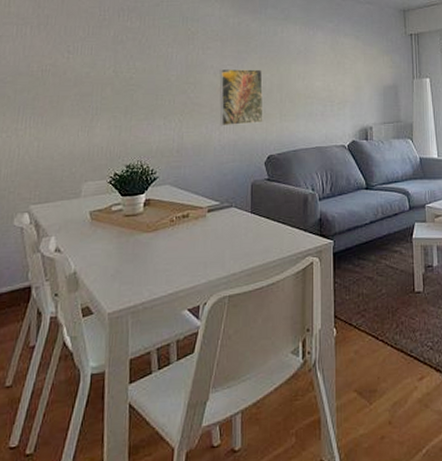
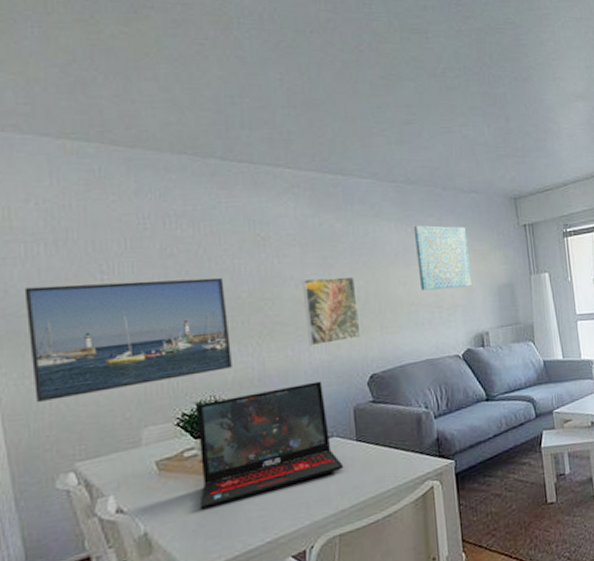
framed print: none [8,60,159,153] -> present [24,277,232,403]
laptop: none [119,157,238,258] -> present [196,381,344,510]
wall art: none [315,29,362,86] -> present [413,225,473,291]

